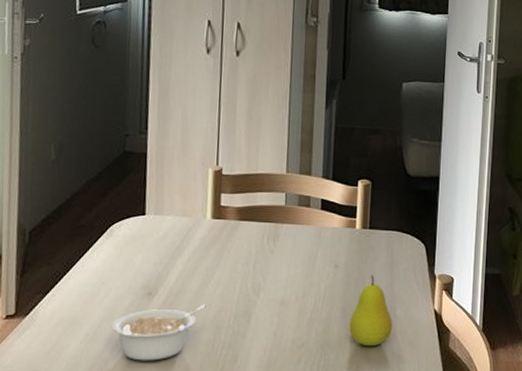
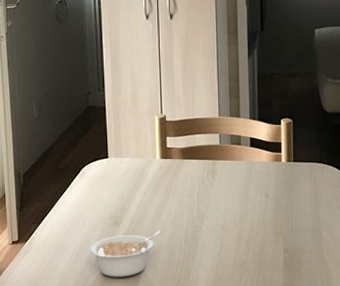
fruit: present [348,275,393,346] -> none [281,202,320,265]

